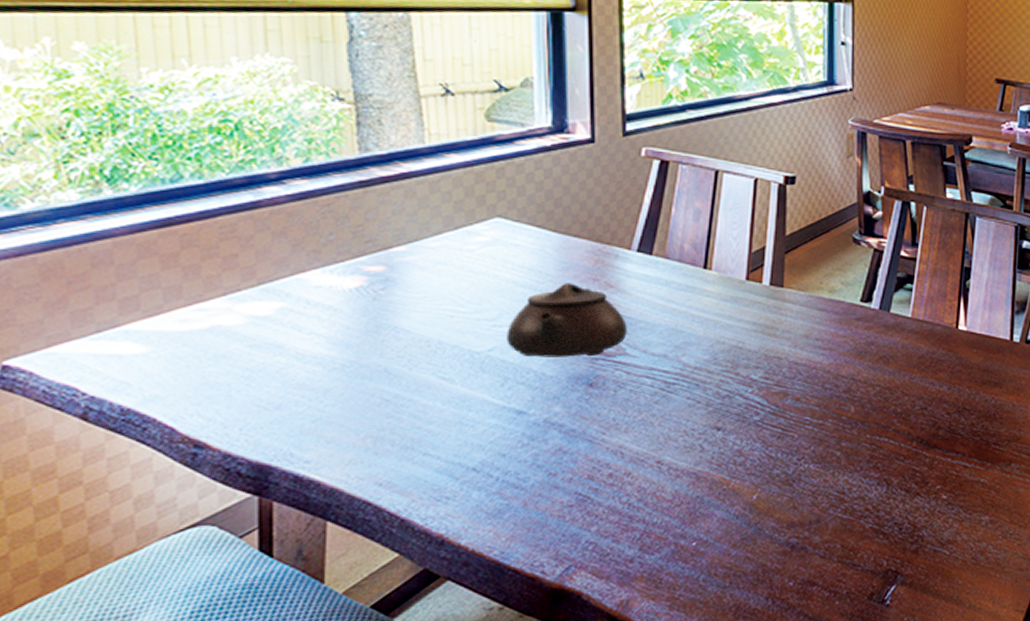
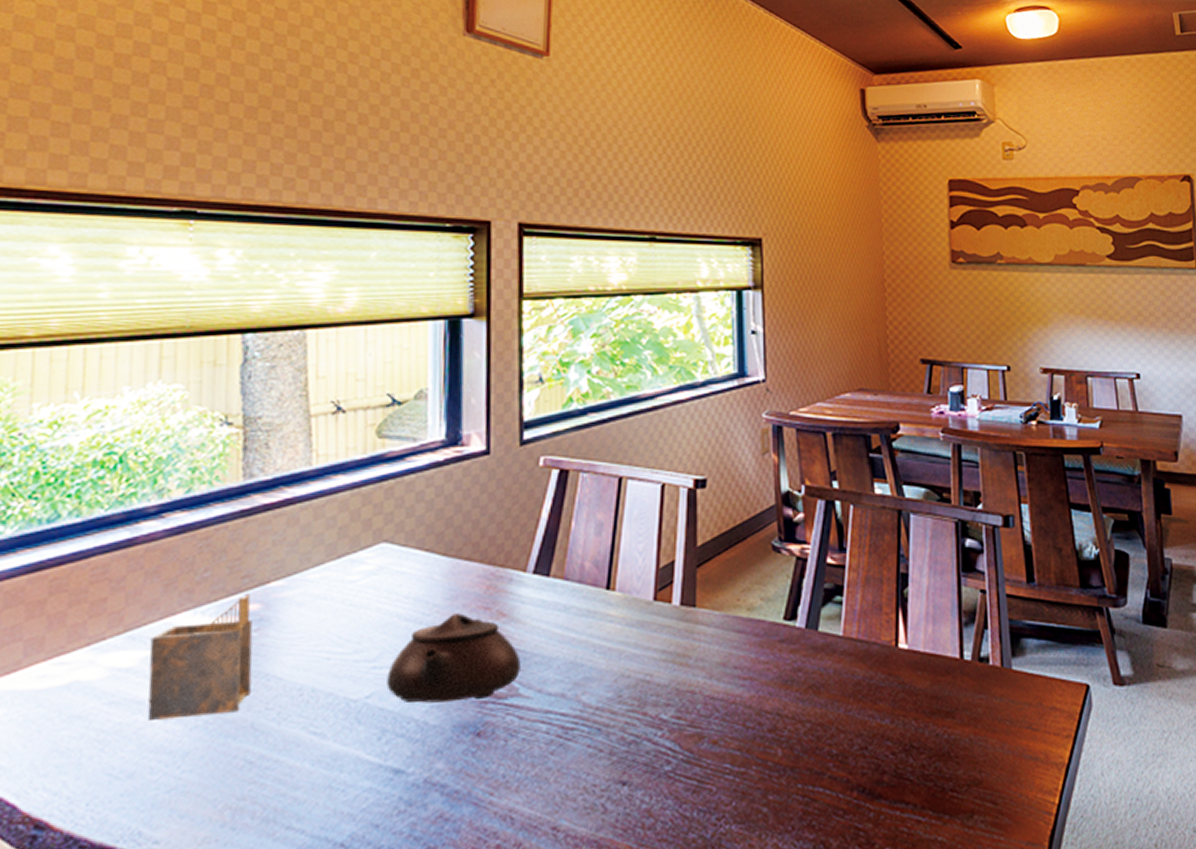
napkin holder: none [283,255,382,362] -> present [147,592,254,720]

